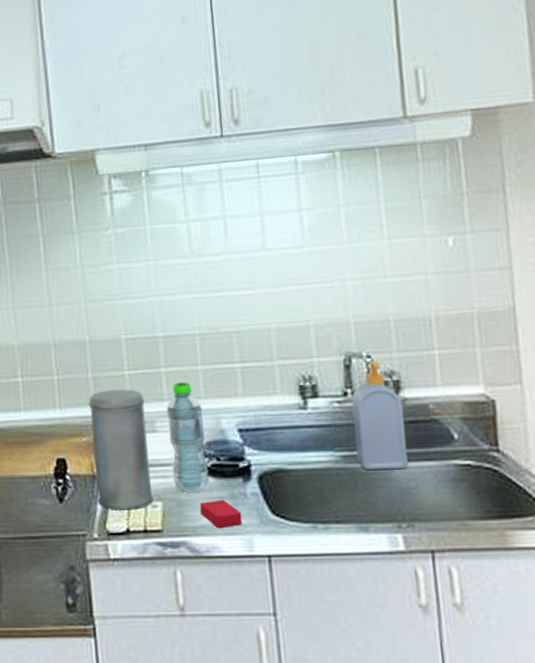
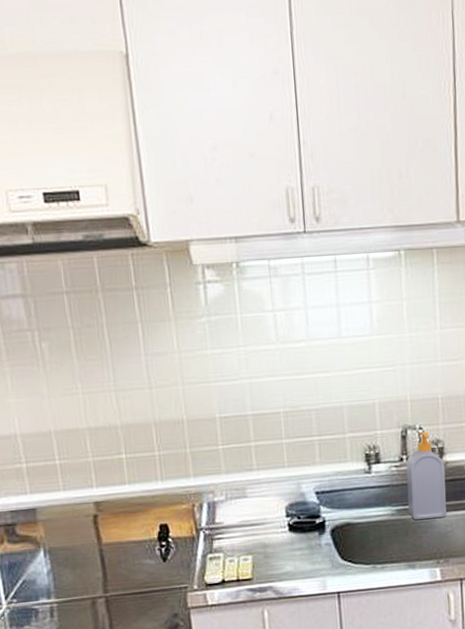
canister: present [88,389,154,510] -> none [187,461,246,565]
water bottle: present [166,382,210,493] -> none [255,454,292,547]
sponge: present [199,499,243,528] -> none [283,550,318,573]

